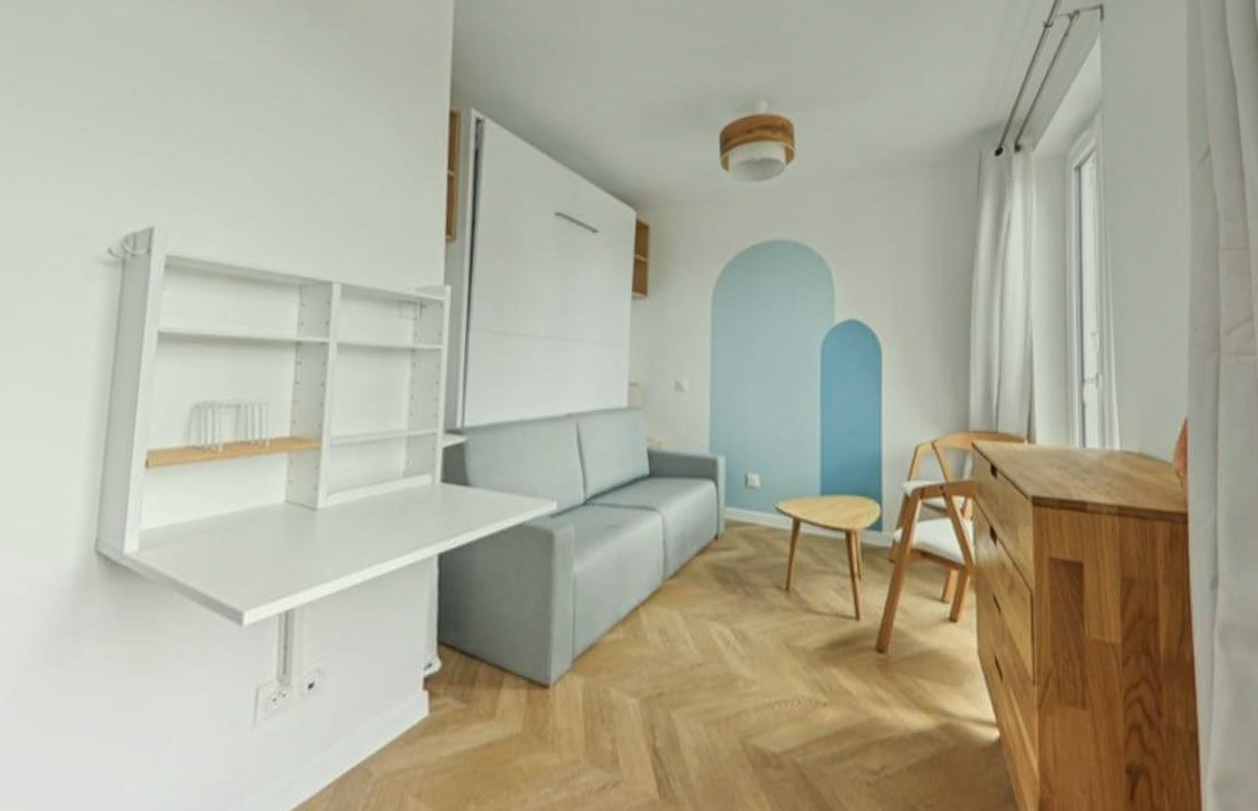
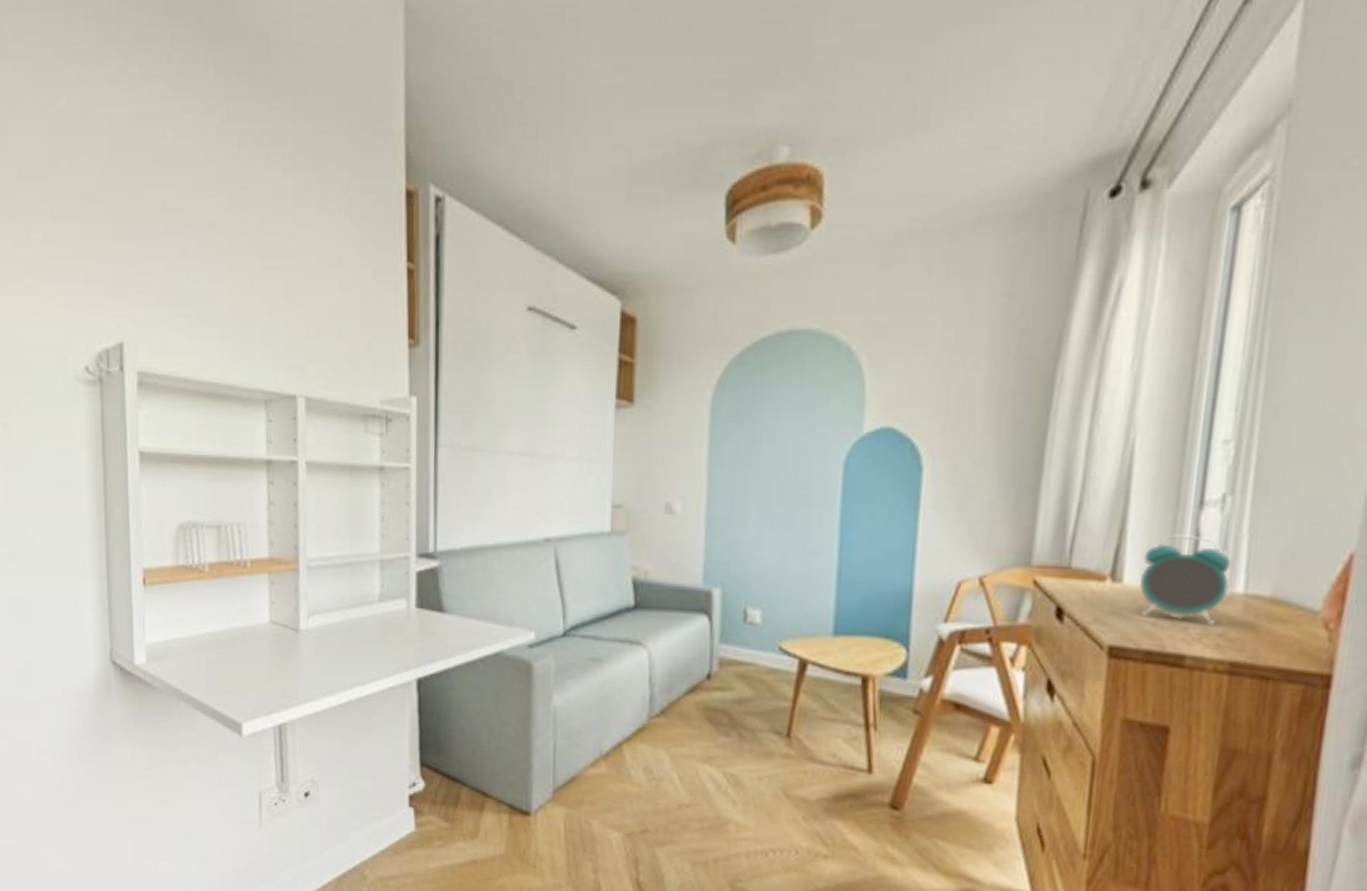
alarm clock: none [1047,405,1110,477] -> present [1140,534,1232,625]

